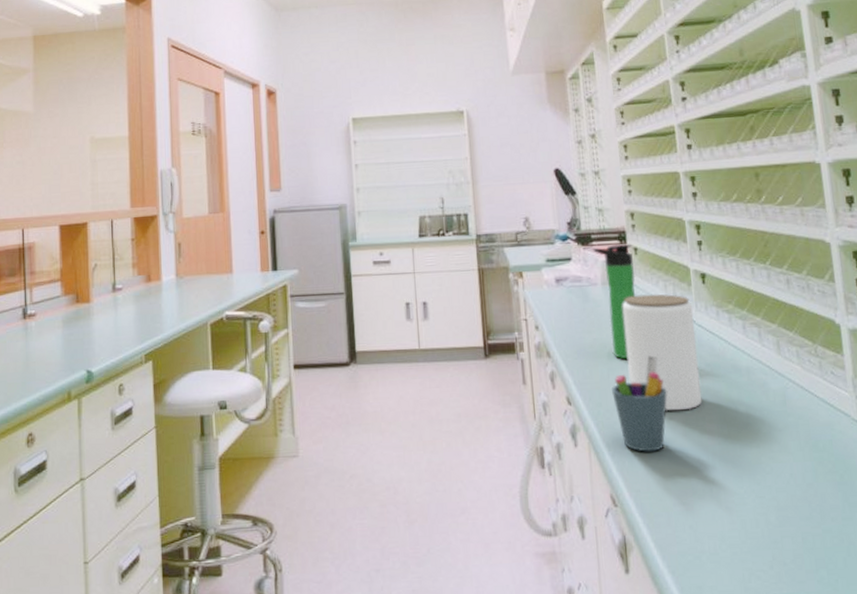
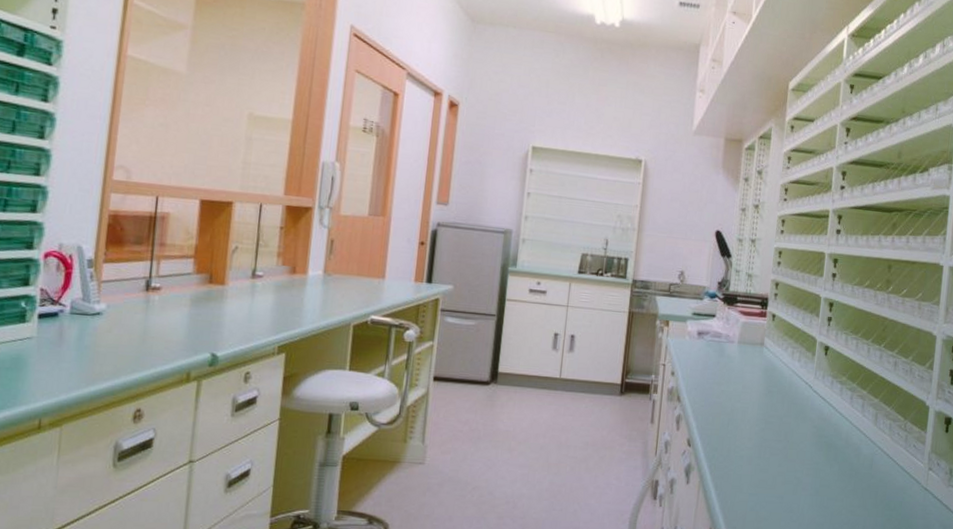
bottle: present [593,244,636,359] -> none [736,309,771,413]
pen holder: present [612,355,667,452] -> none [728,412,776,496]
jar: present [622,294,702,412] -> none [745,357,813,463]

